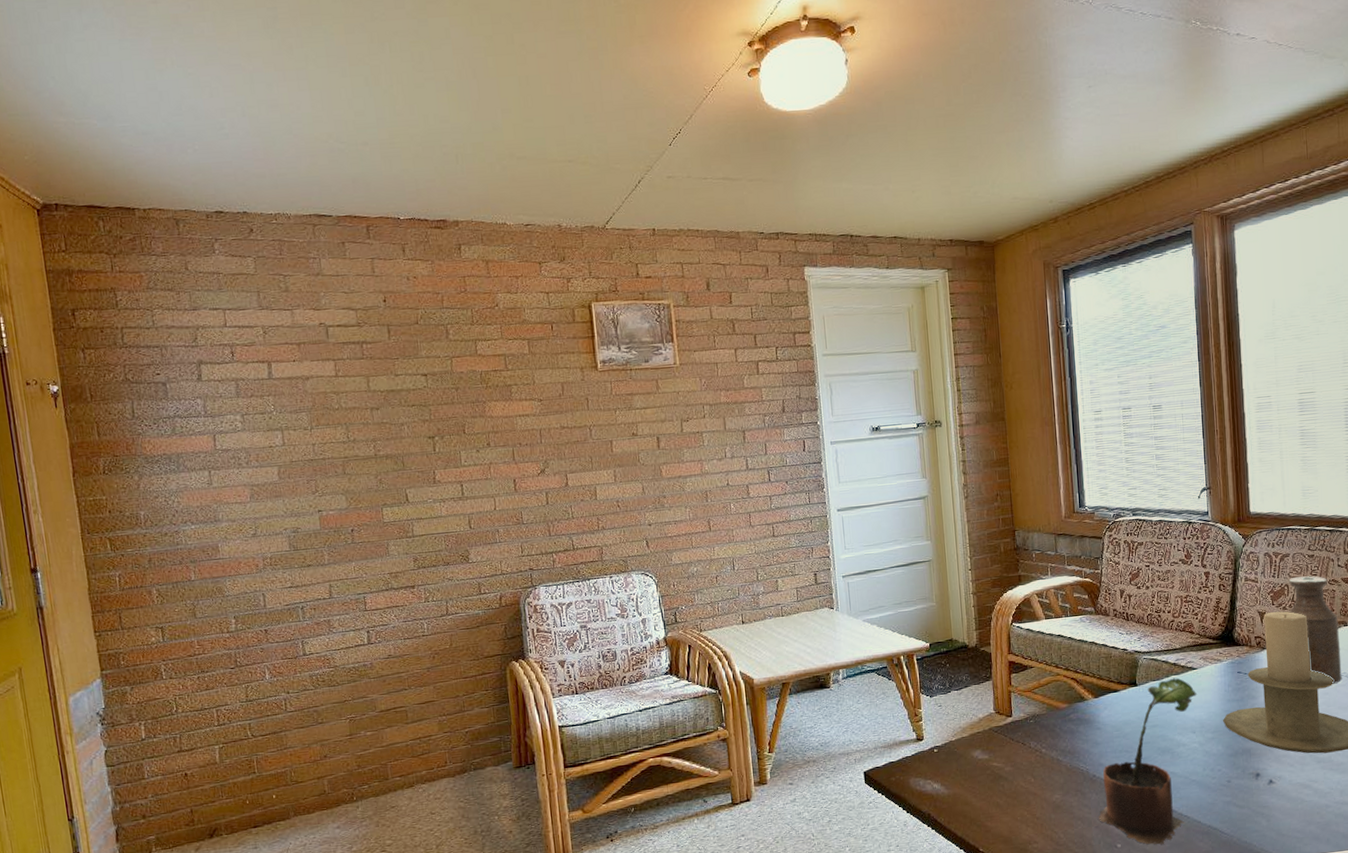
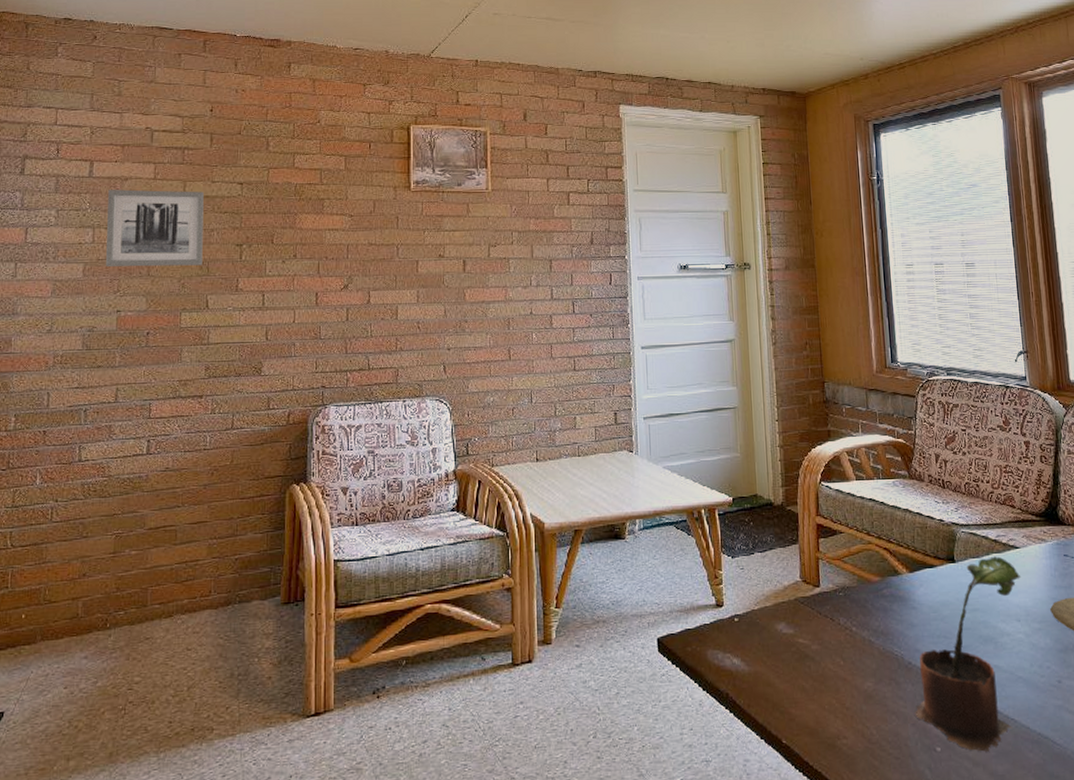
wall art: none [291,386,397,468] -> present [105,189,204,267]

